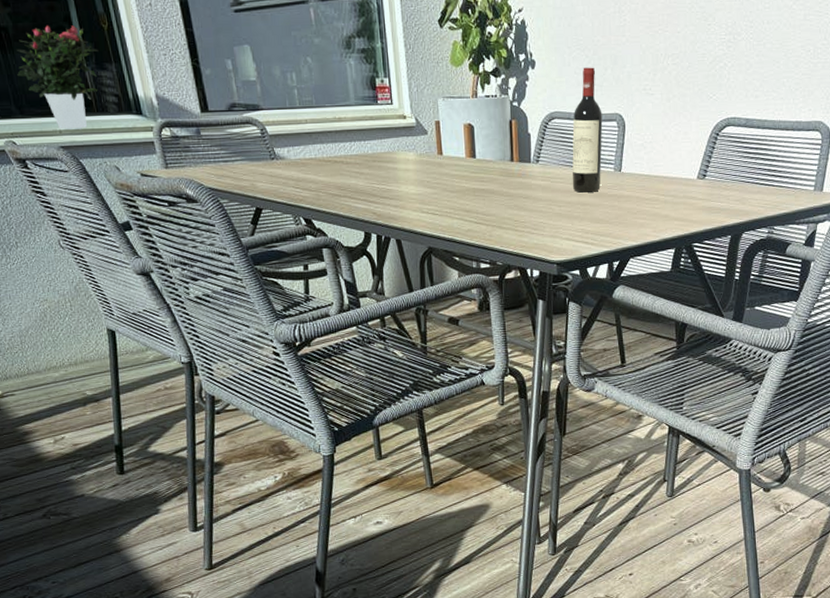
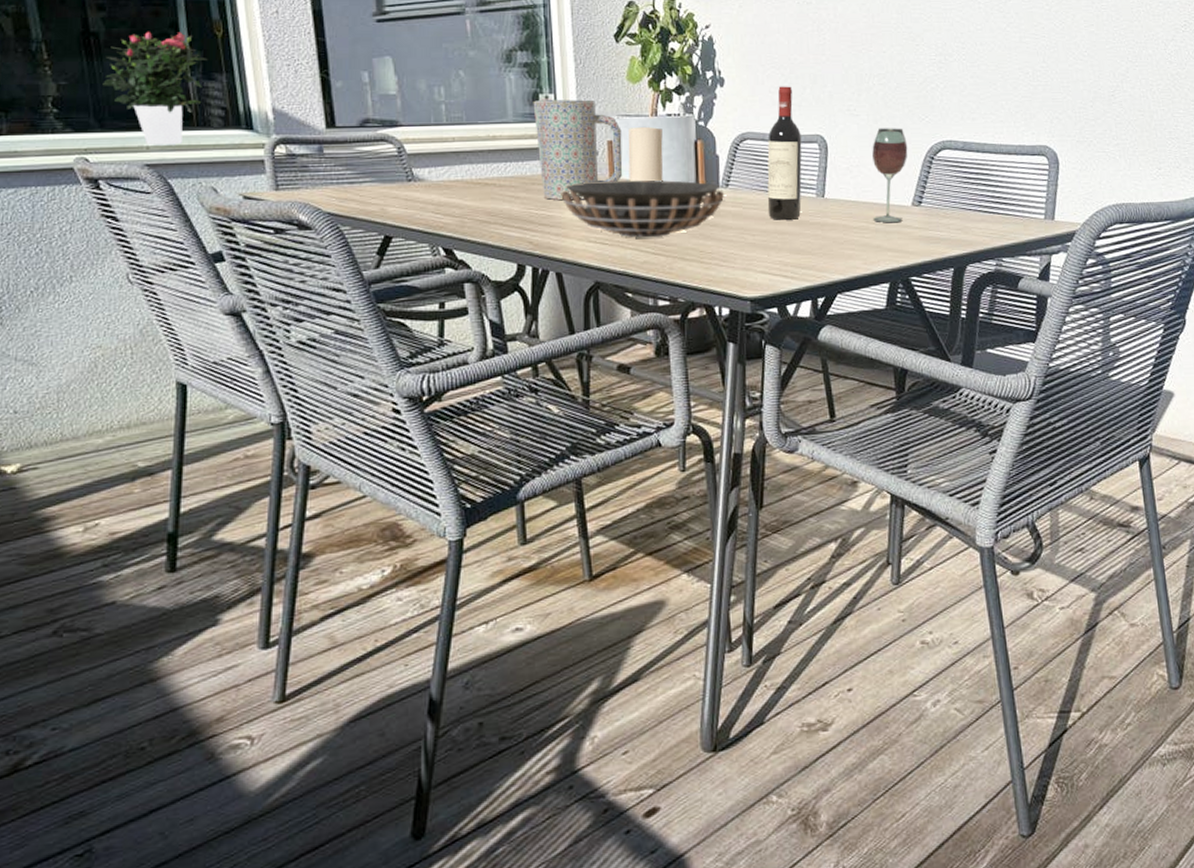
mug: none [371,83,449,176] -> present [533,99,623,201]
decorative bowl: none [397,156,536,209] -> present [561,180,725,238]
candle: none [452,107,483,159] -> present [628,126,663,182]
wineglass: none [663,106,696,195] -> present [872,128,908,223]

